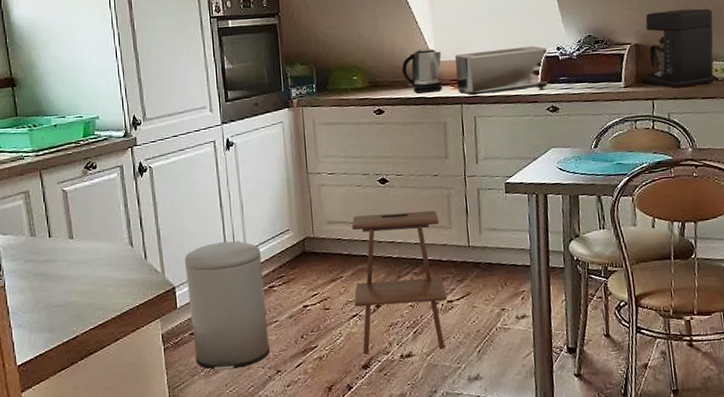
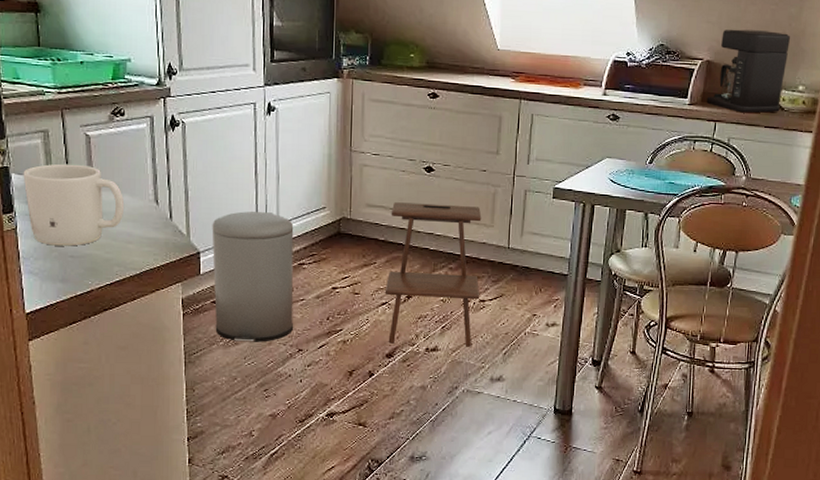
mug: none [8,218,103,298] -> present [23,163,125,246]
kettle: present [402,48,443,93] -> none [463,34,506,83]
toaster: present [454,46,549,96] -> none [518,45,616,93]

